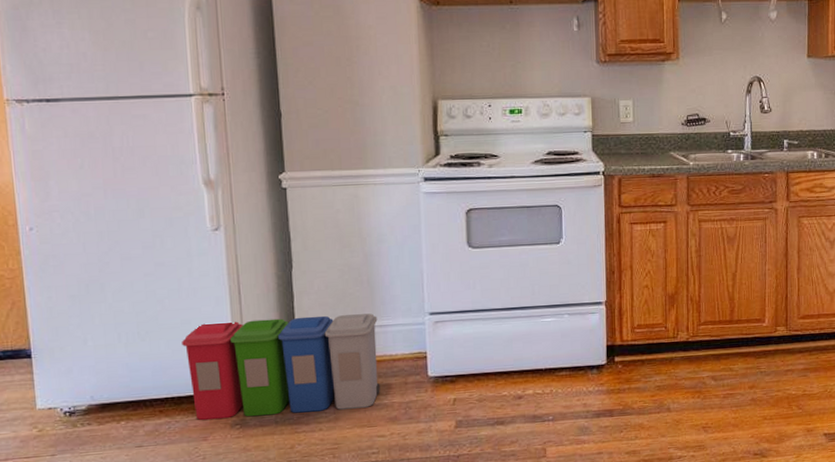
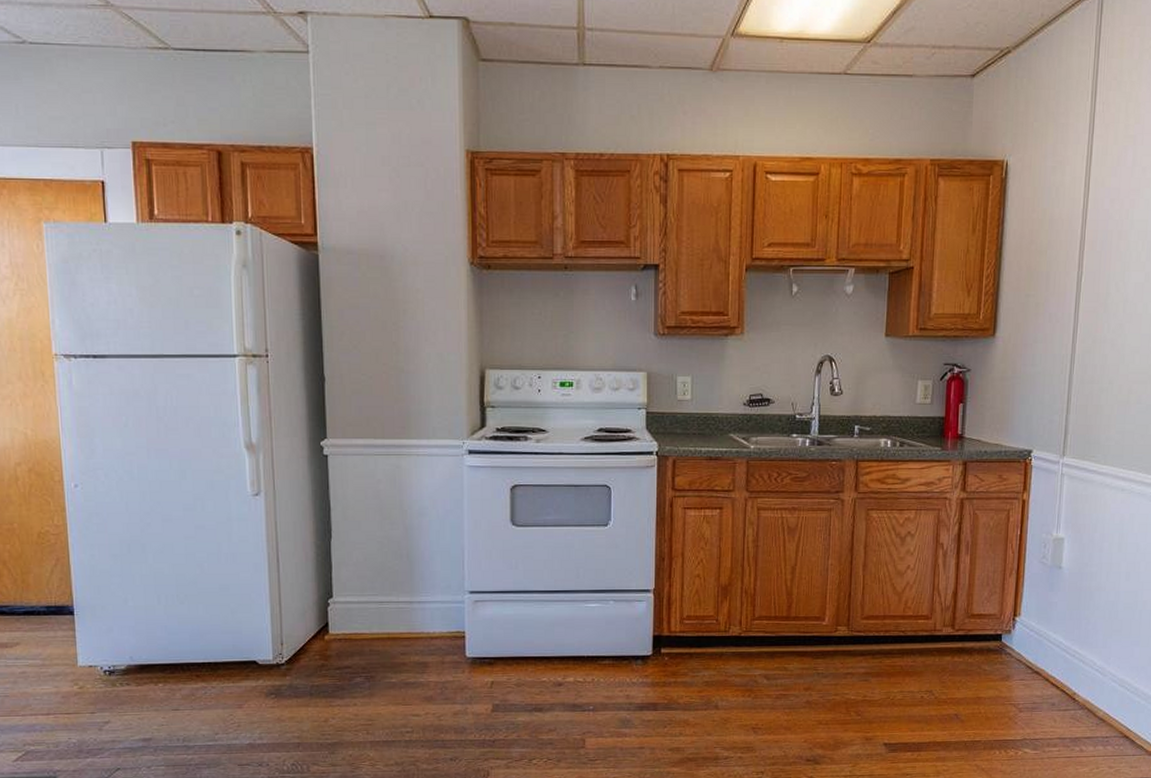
recycling bin: present [182,313,380,420] -> none [220,588,416,687]

